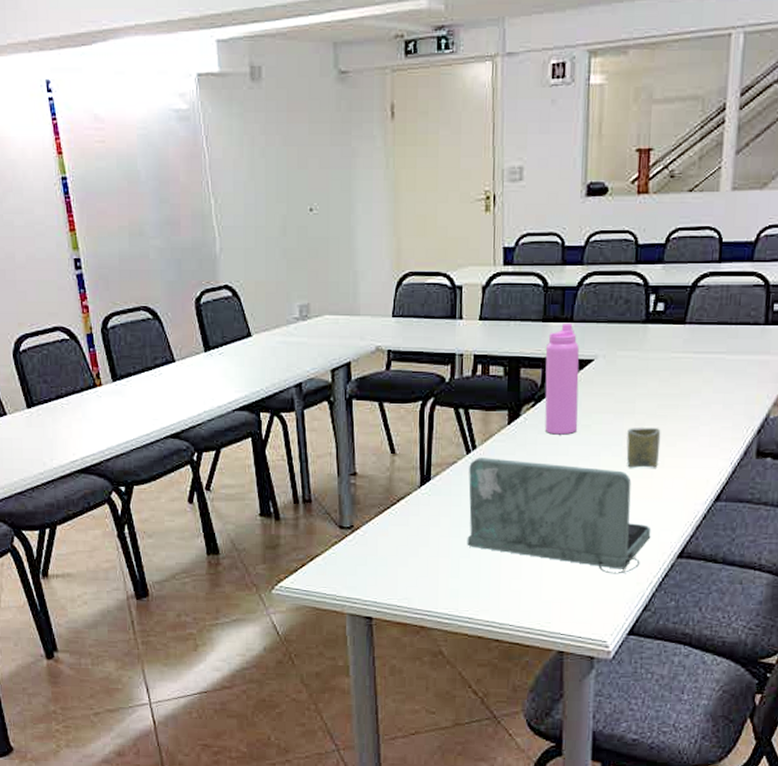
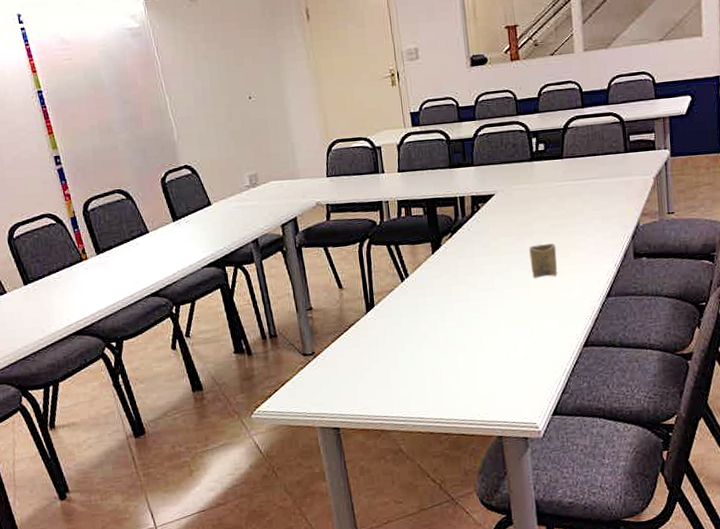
laptop: present [467,457,651,574] -> none [405,281,560,367]
water bottle: present [545,322,580,435] -> none [454,167,489,258]

